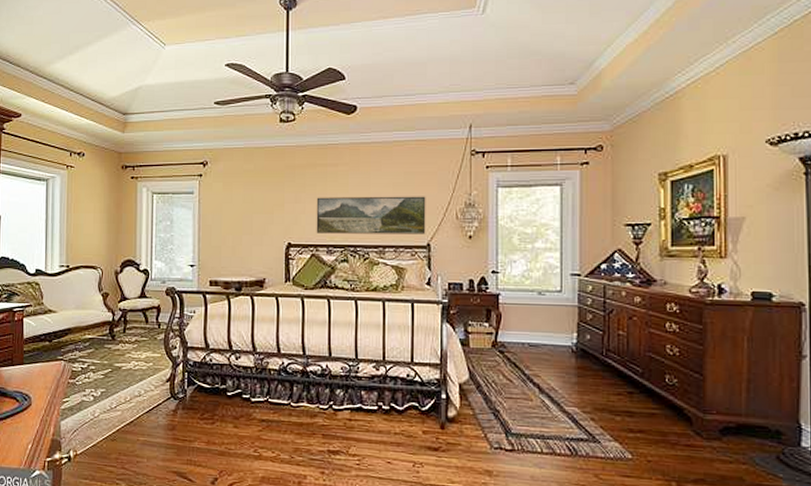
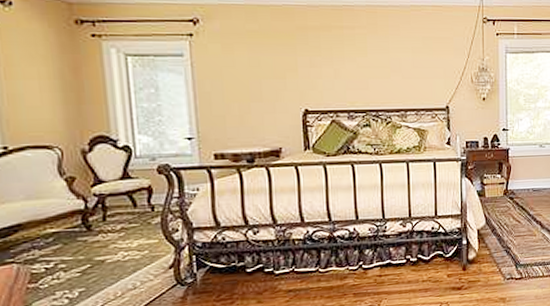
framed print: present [316,196,426,235] -> none [333,60,444,99]

